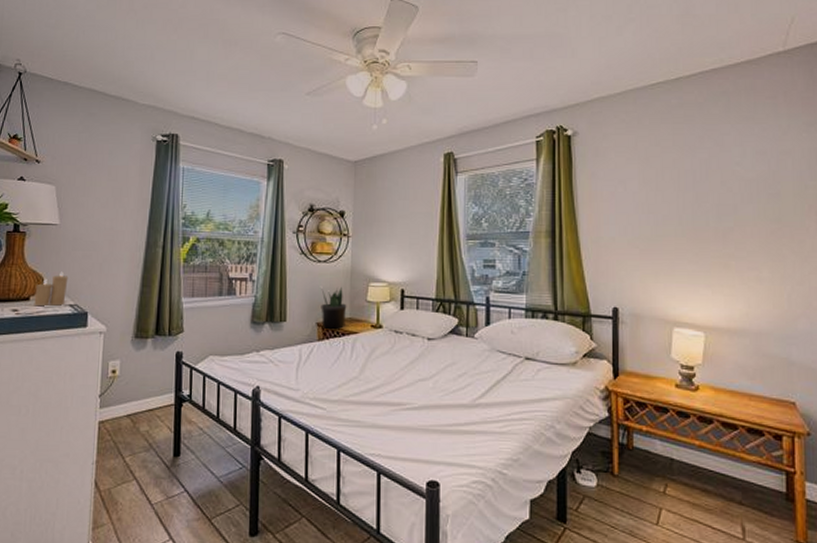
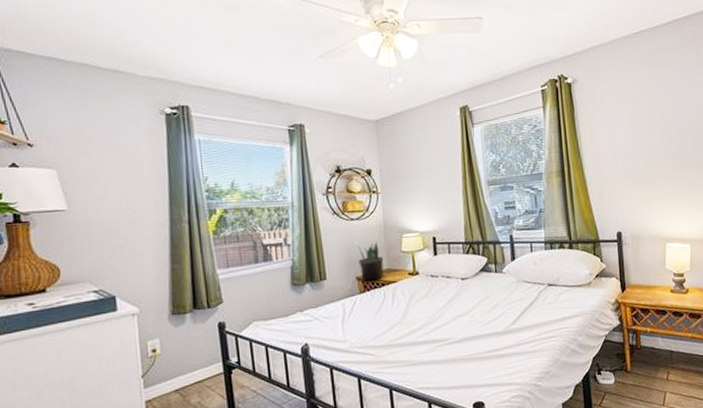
candle: present [34,271,69,307] -> none [51,258,88,297]

